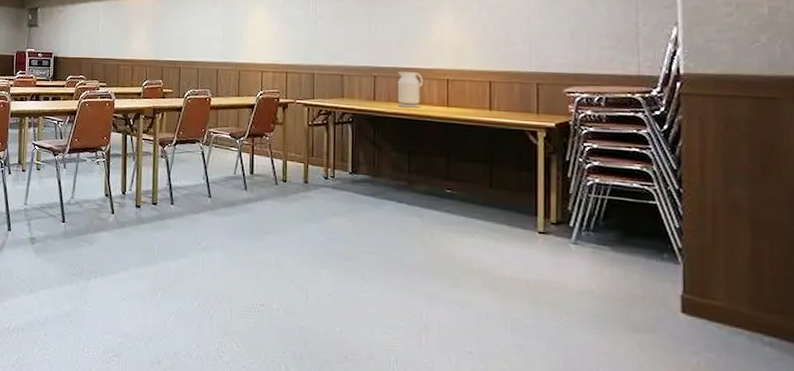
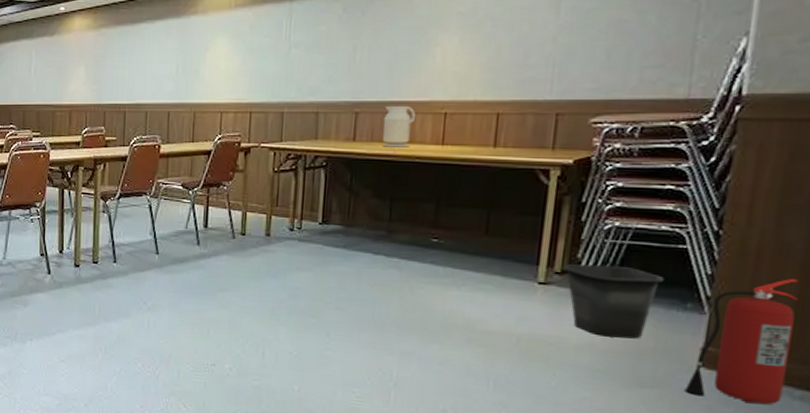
waste bin: none [558,216,642,286] -> present [563,264,665,339]
fire extinguisher: none [673,233,754,350] -> present [685,279,798,404]

